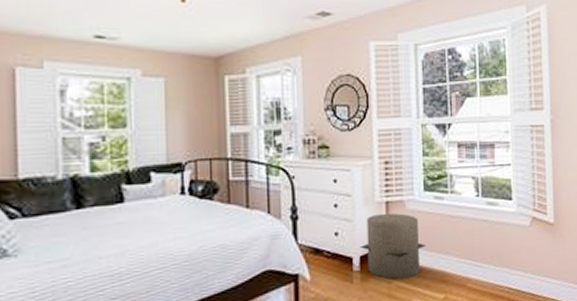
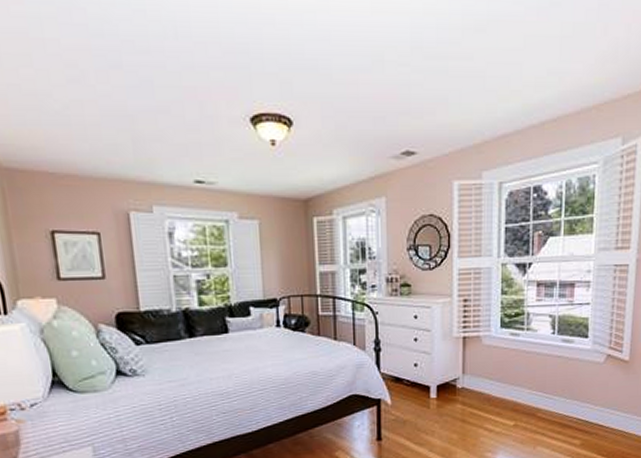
trash can: present [360,213,426,279] -> none [437,347,499,407]

